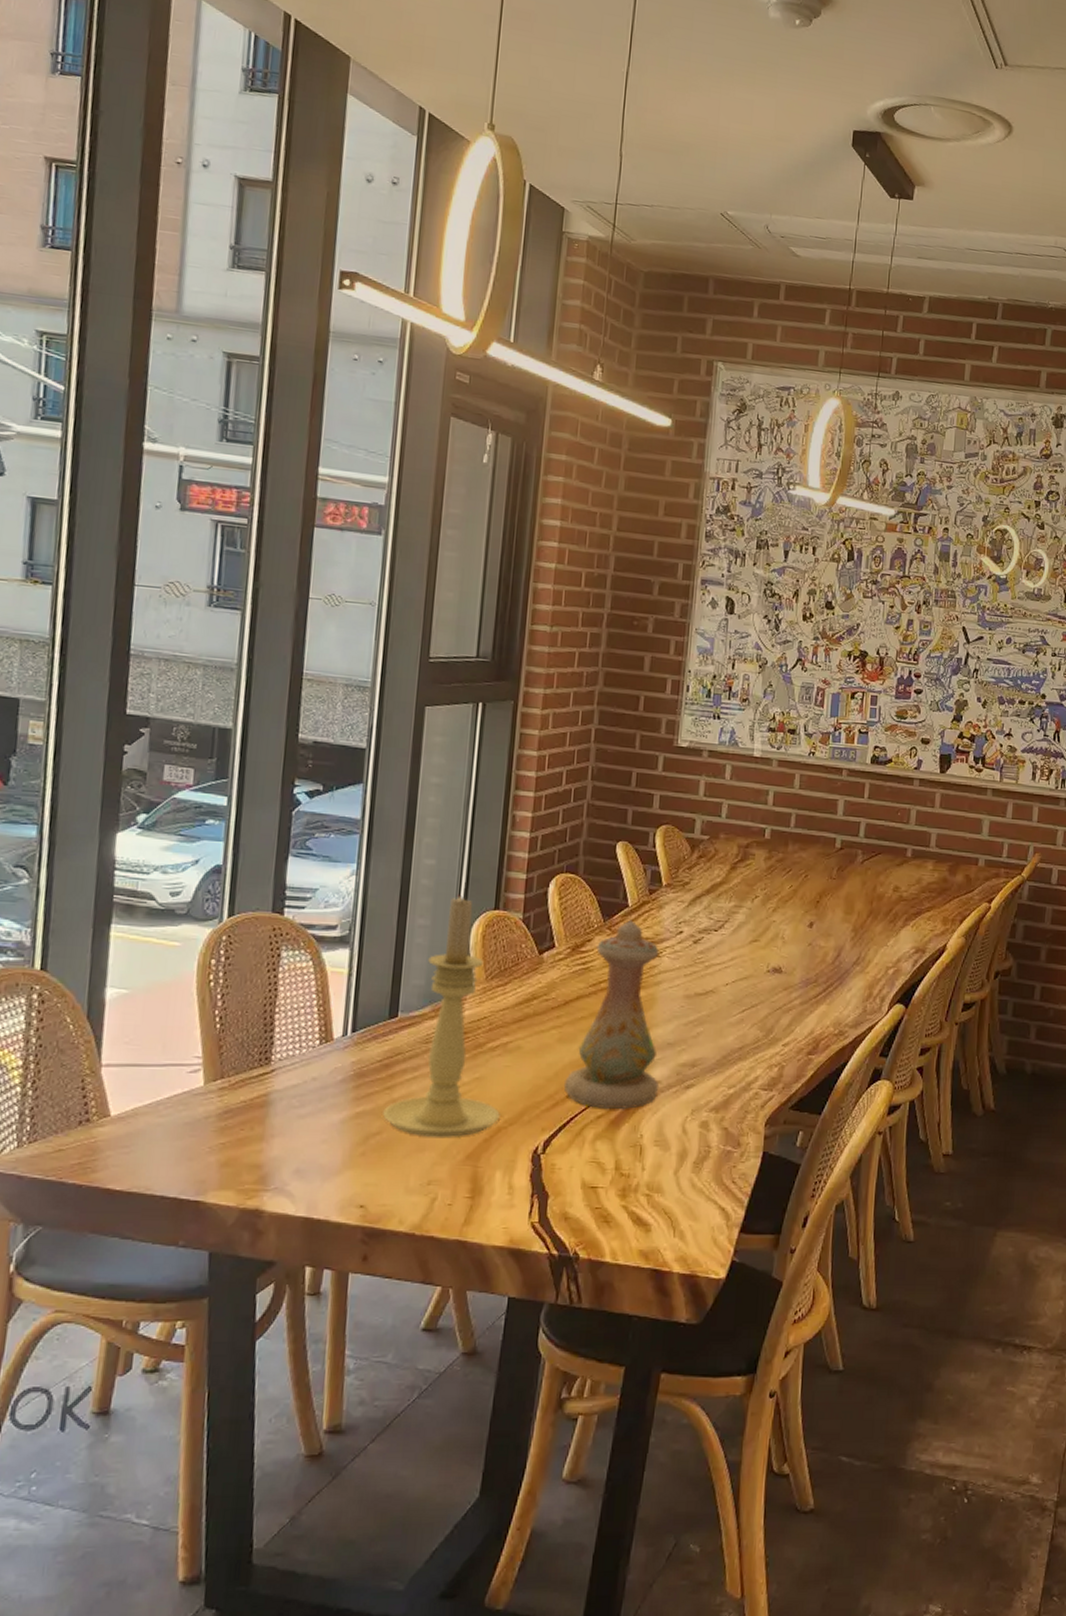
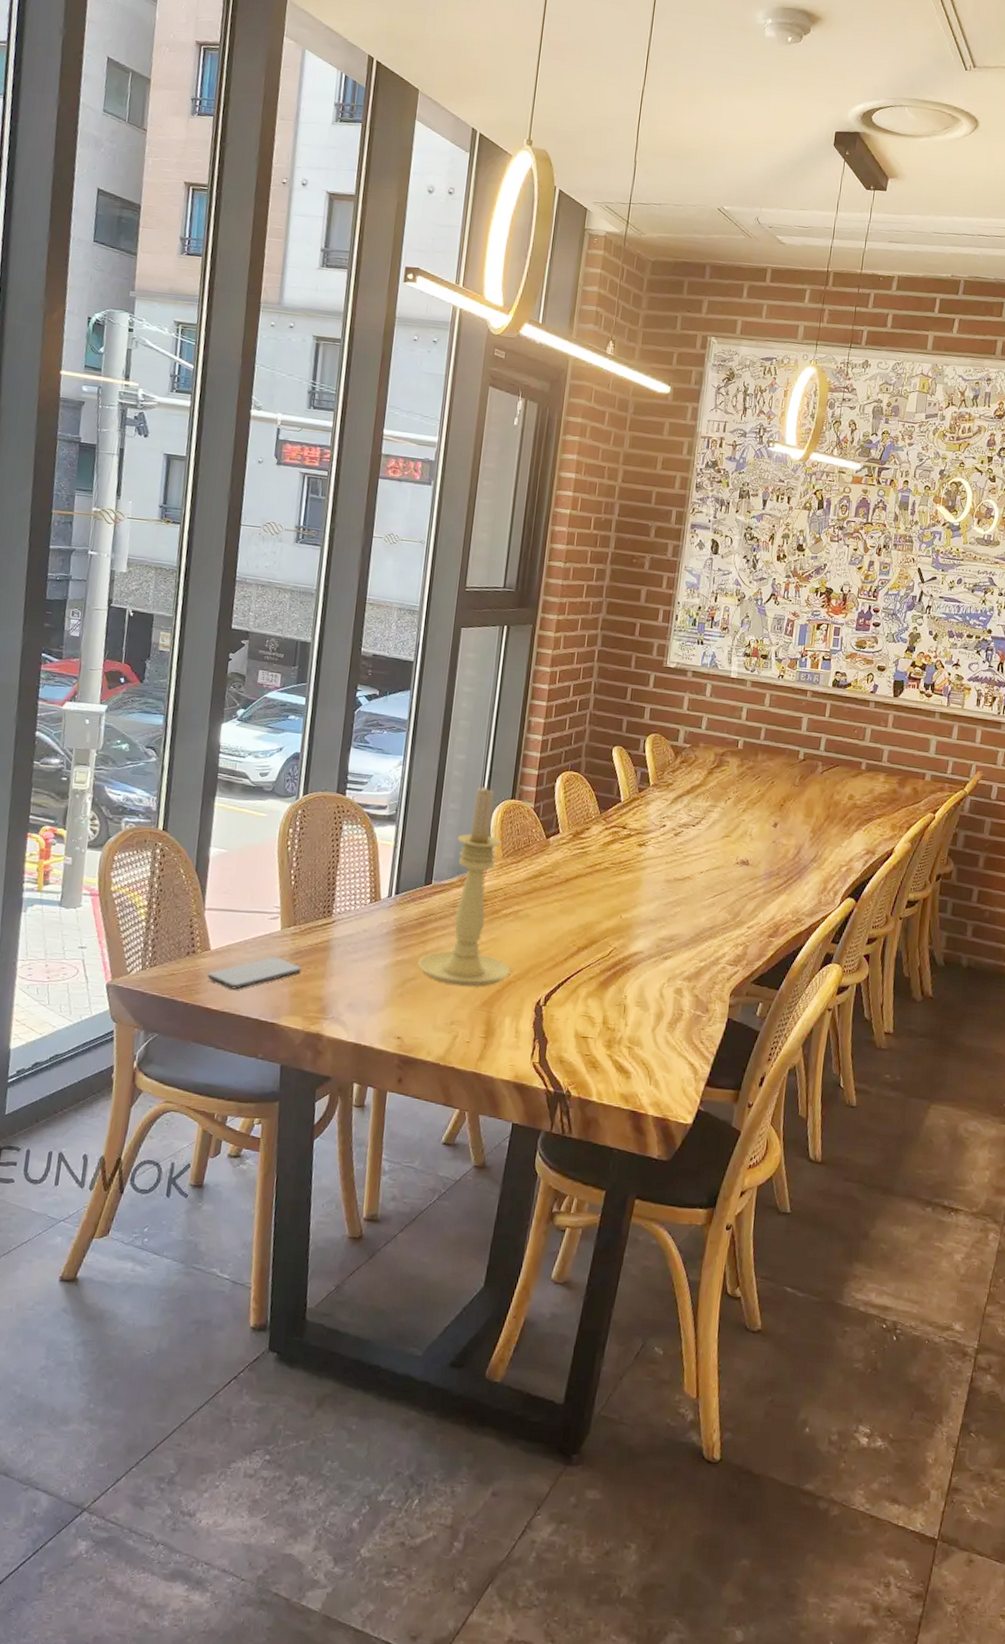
smartphone: none [107,1119,232,1163] -> present [207,956,301,990]
vase: present [563,920,660,1110] -> none [562,813,646,974]

